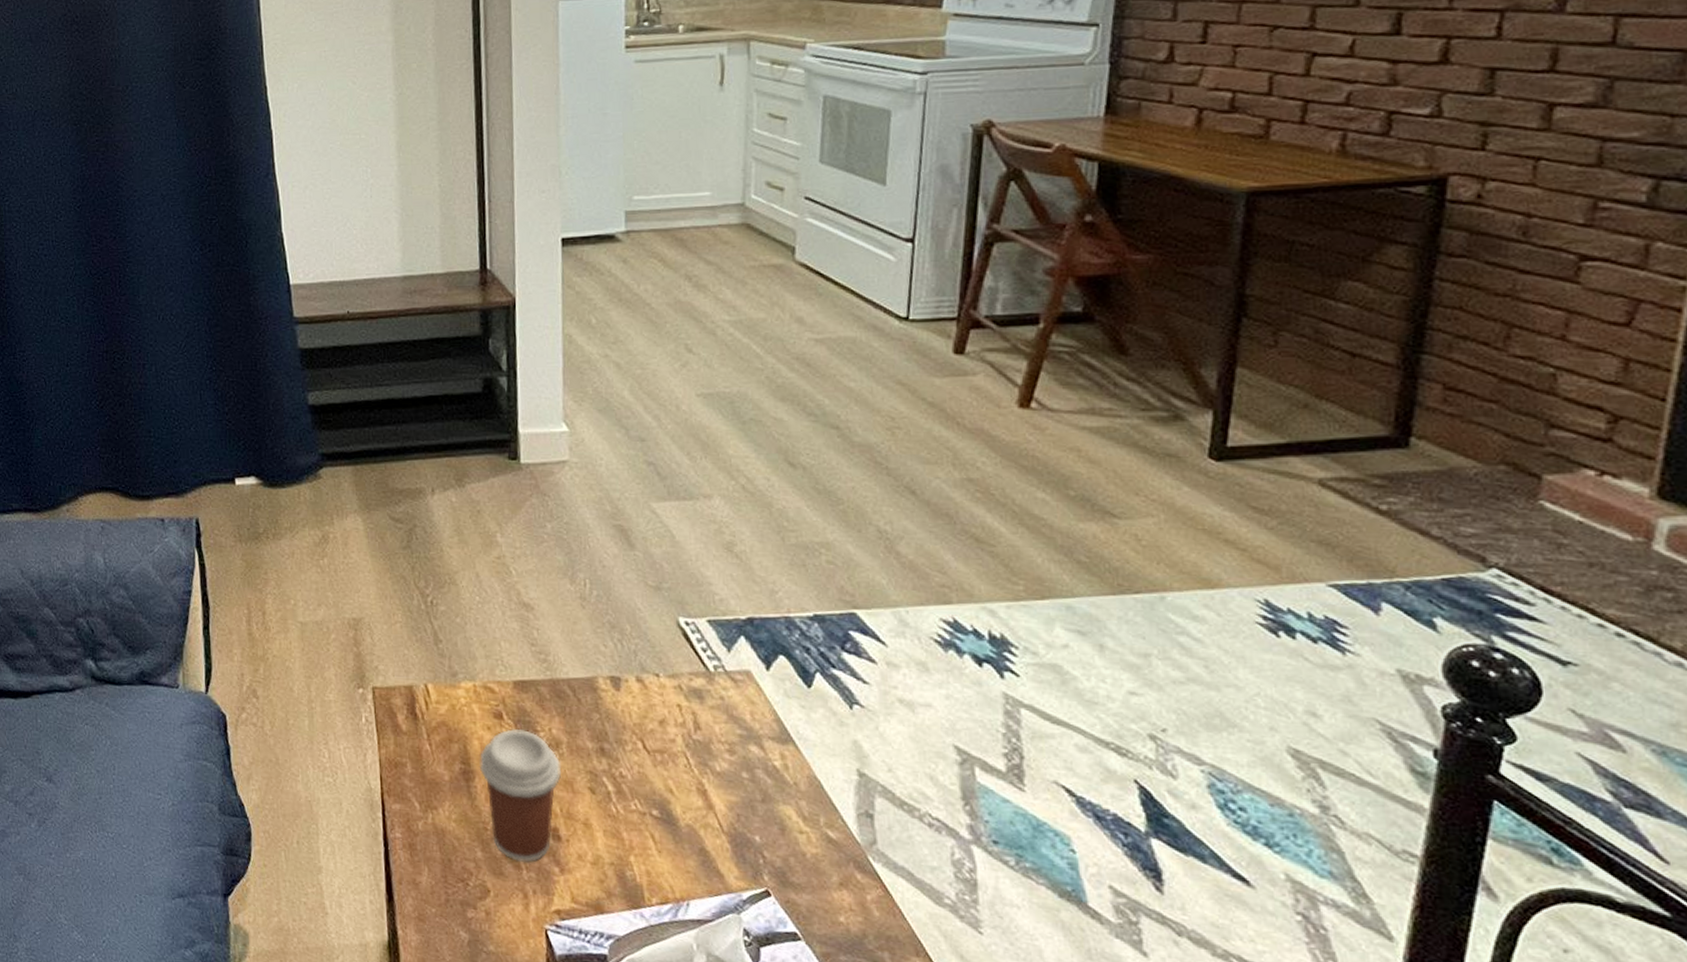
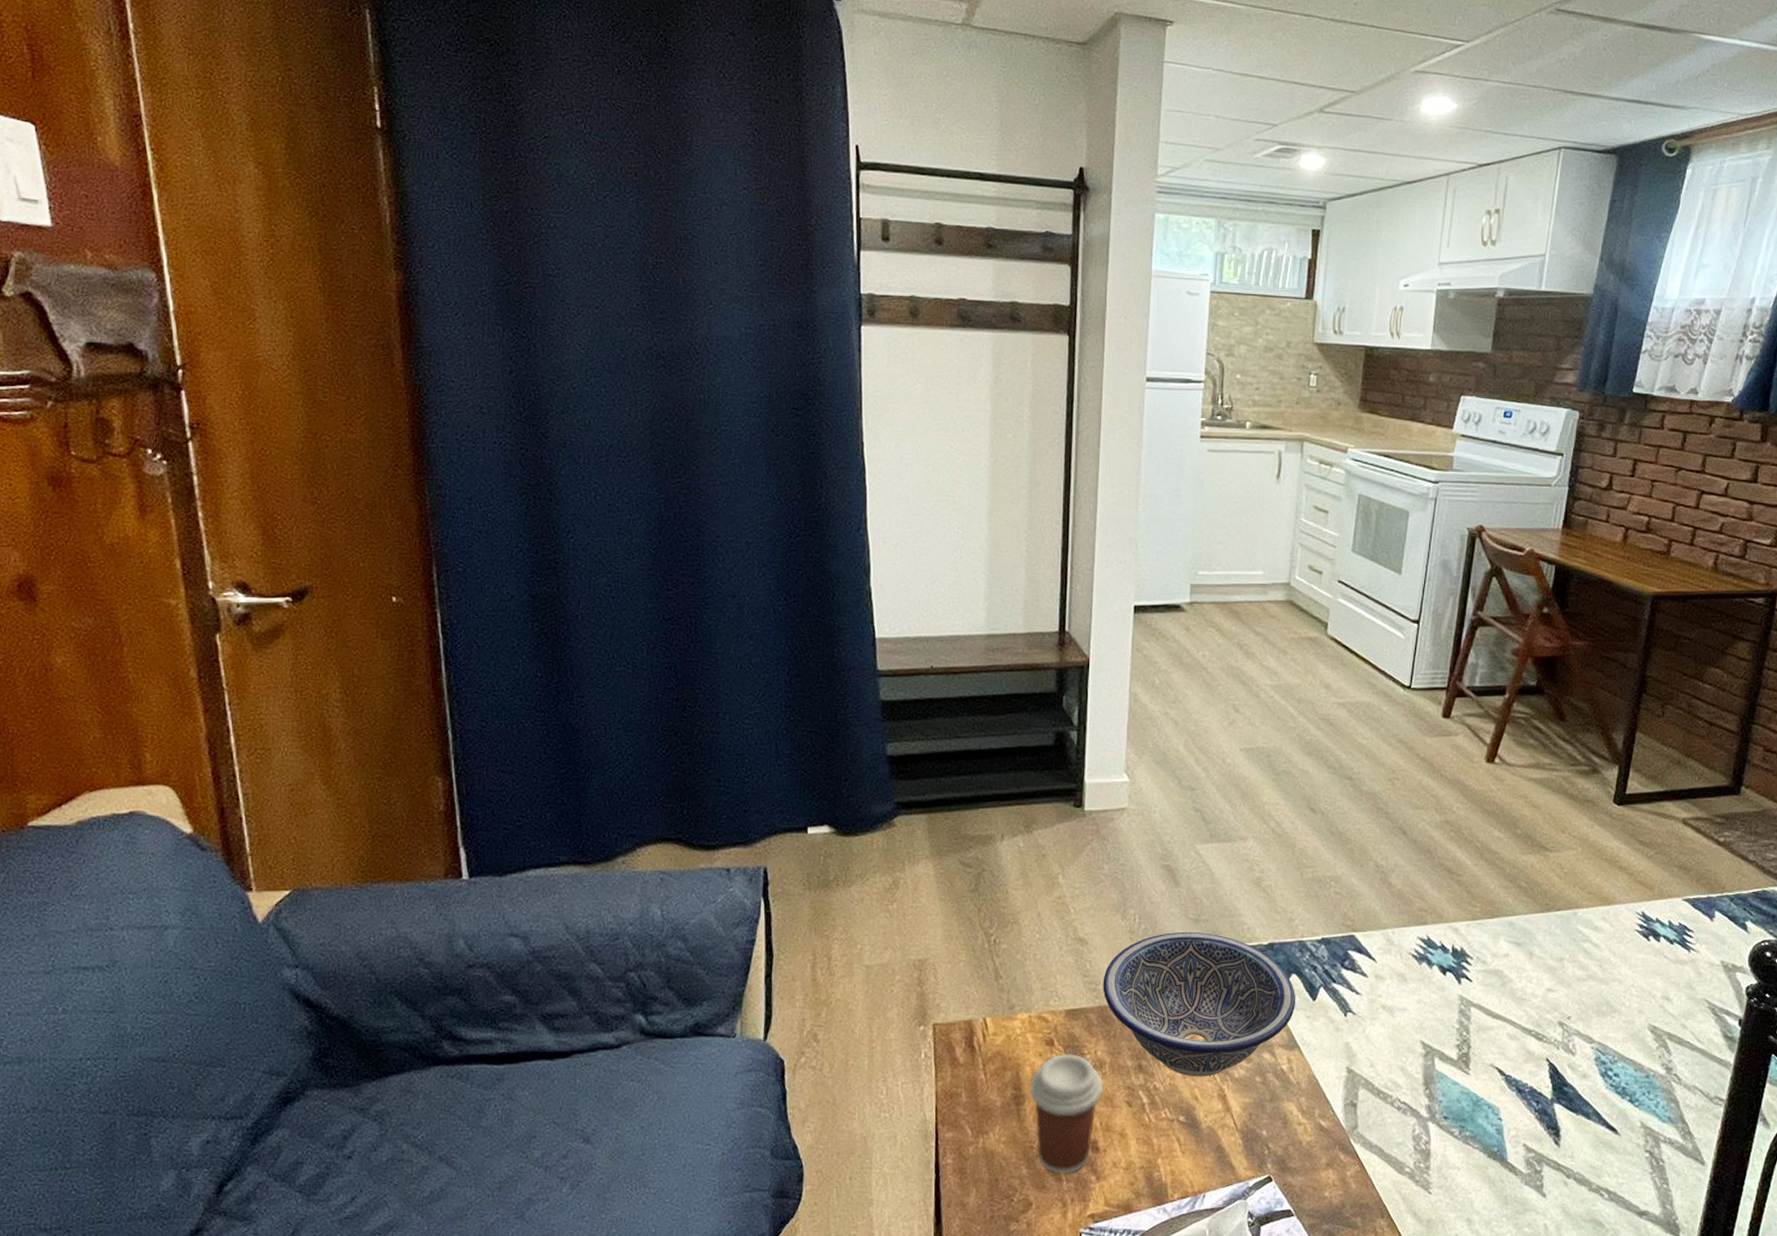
decorative bowl: none [553,600,787,768] -> present [1103,931,1296,1077]

